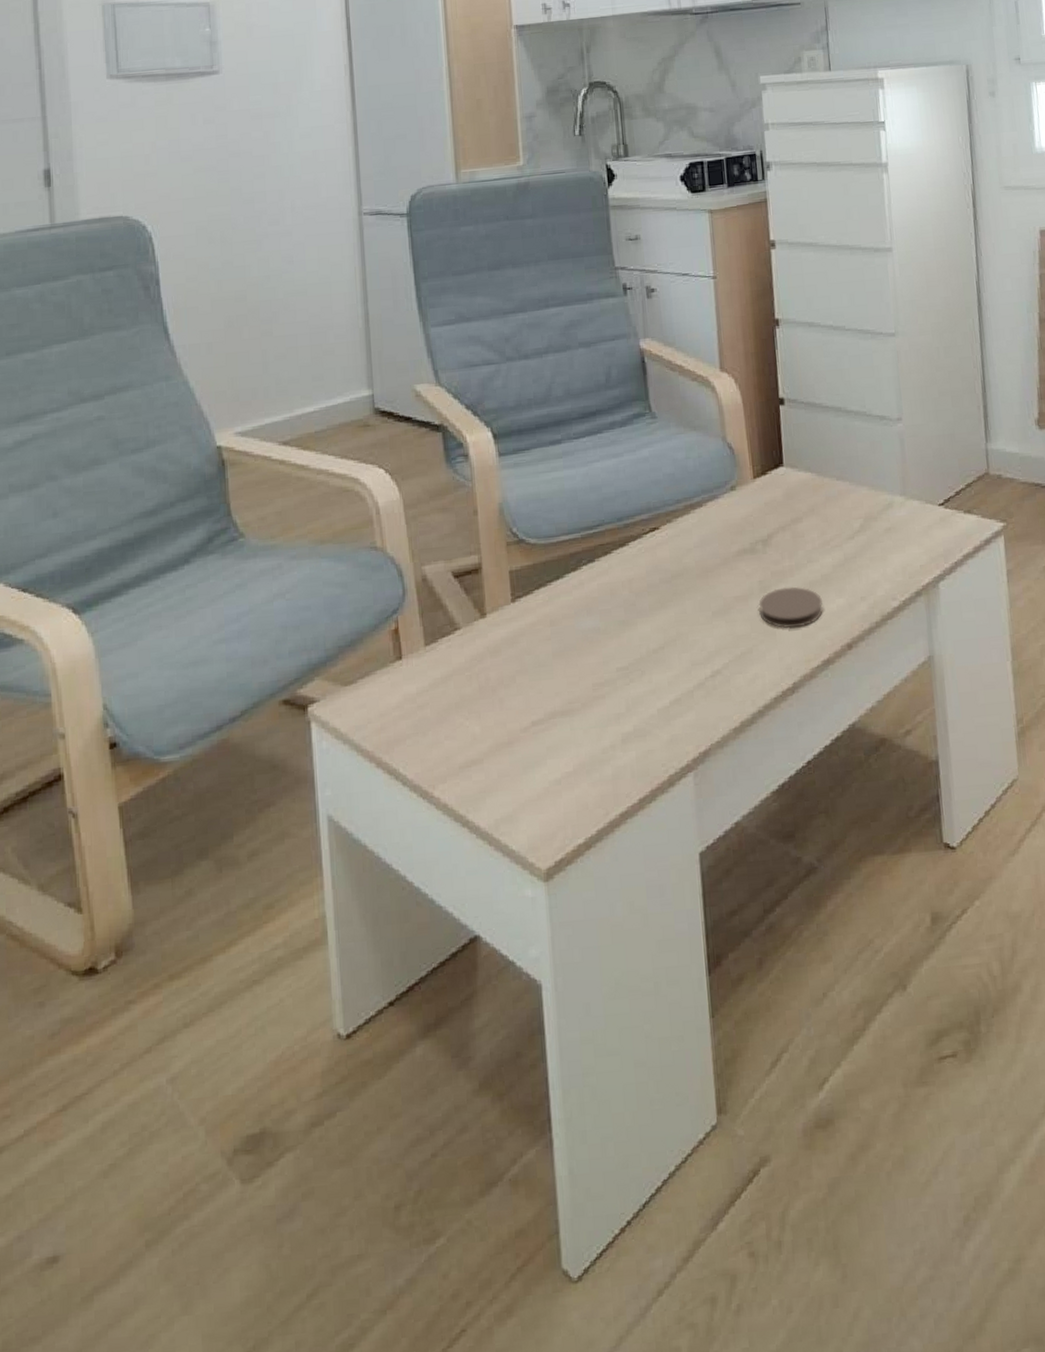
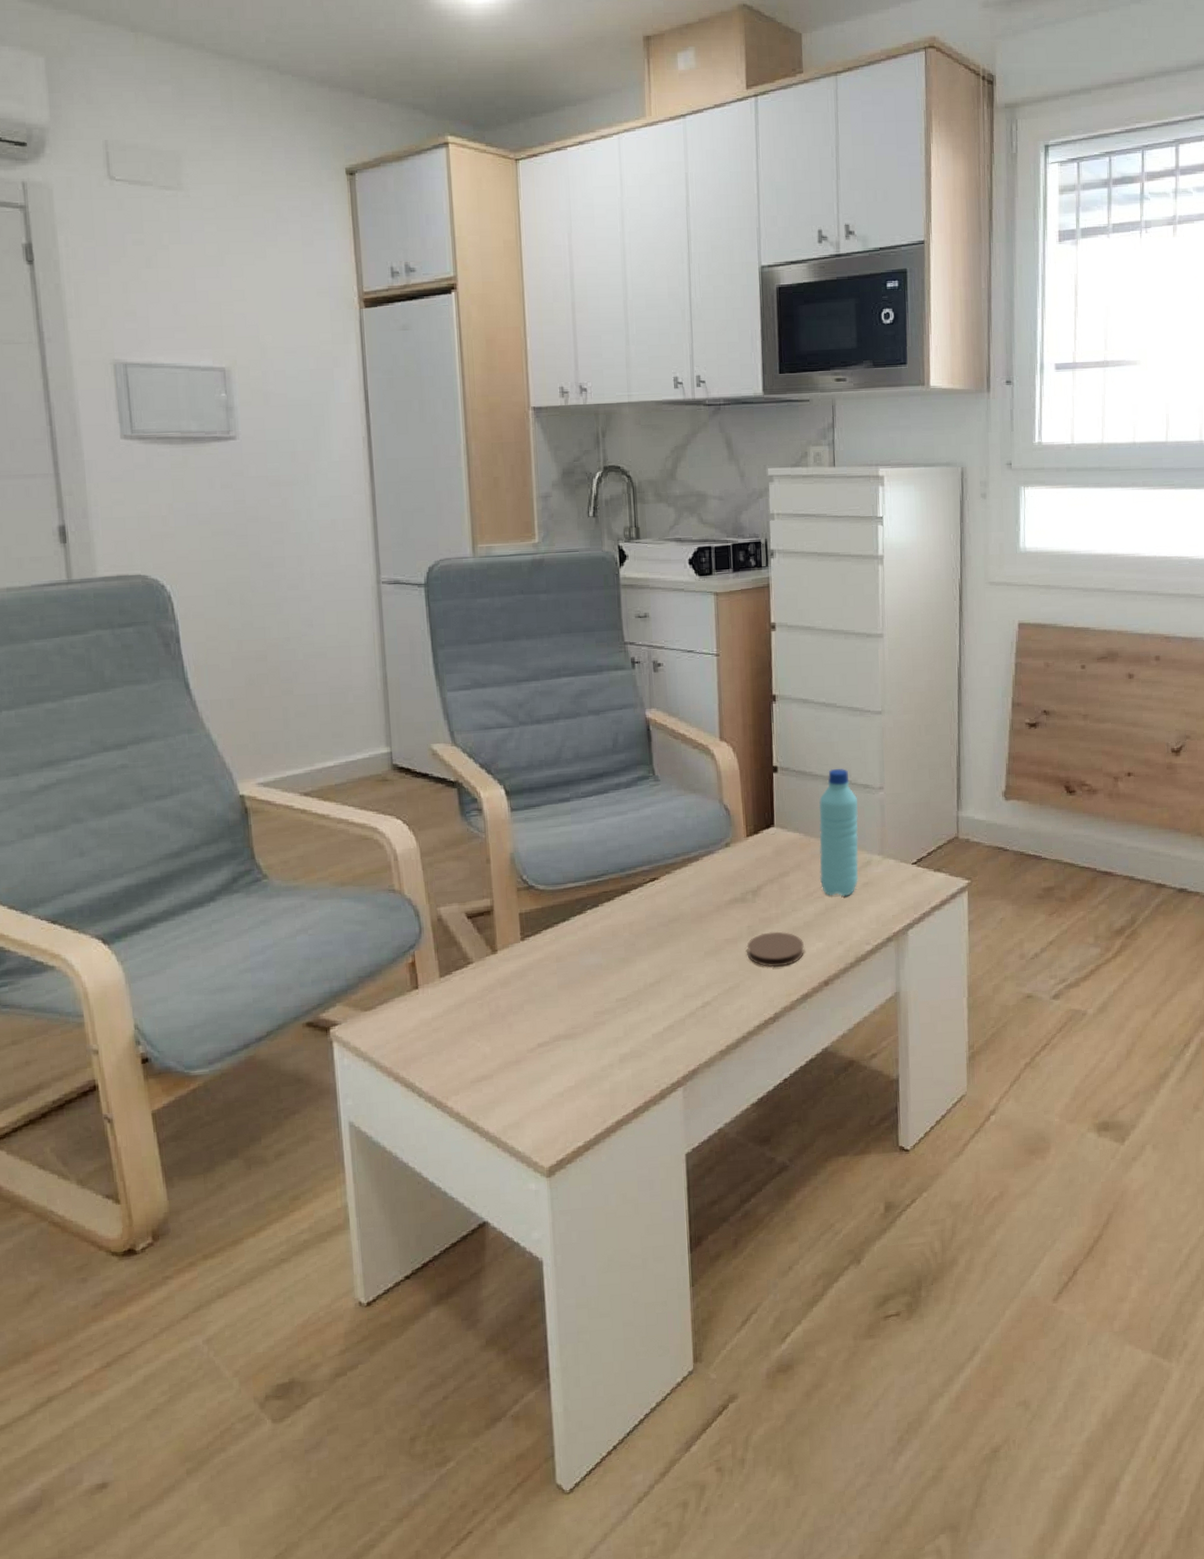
water bottle: none [831,398,880,545] -> present [819,769,859,896]

